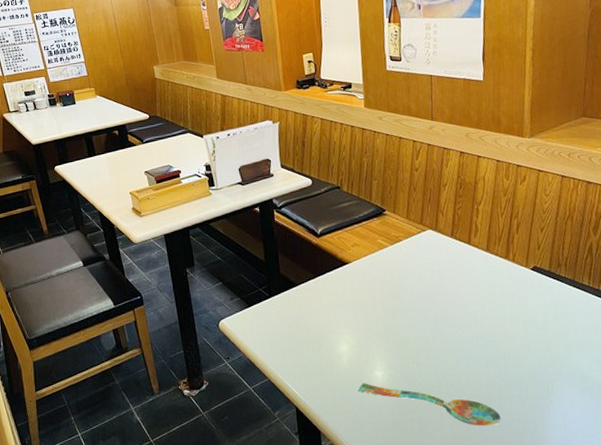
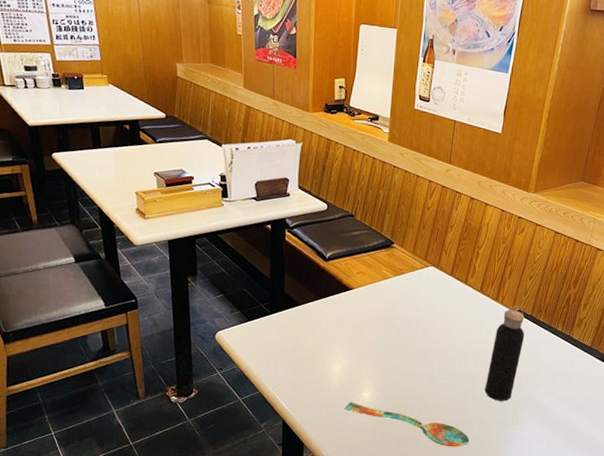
water bottle: none [509,261,546,370] -> present [484,305,525,401]

